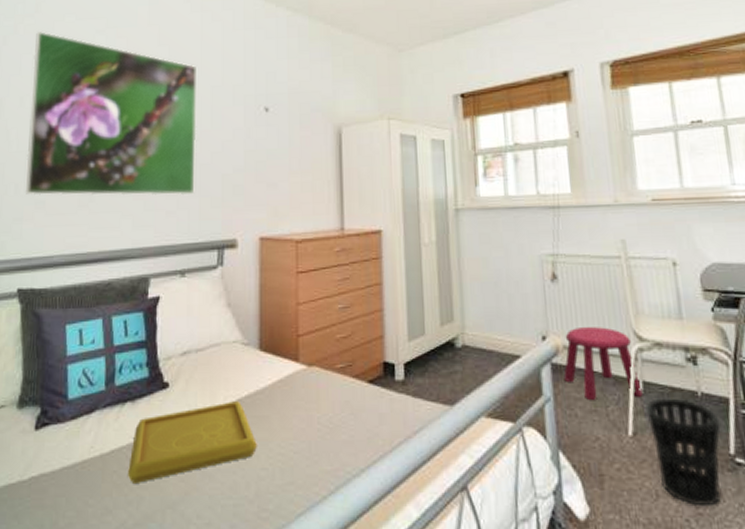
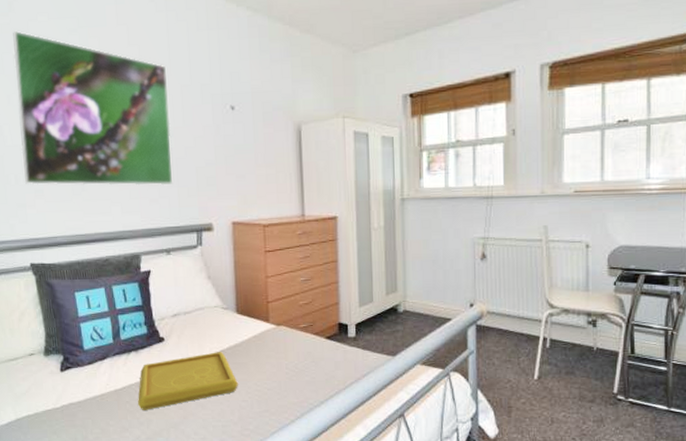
stool: present [564,327,643,401] -> none [486,297,549,354]
wastebasket: present [645,398,721,507] -> none [550,351,609,429]

